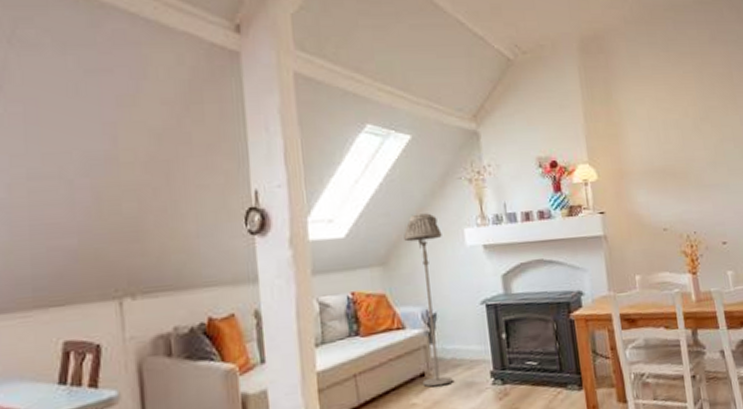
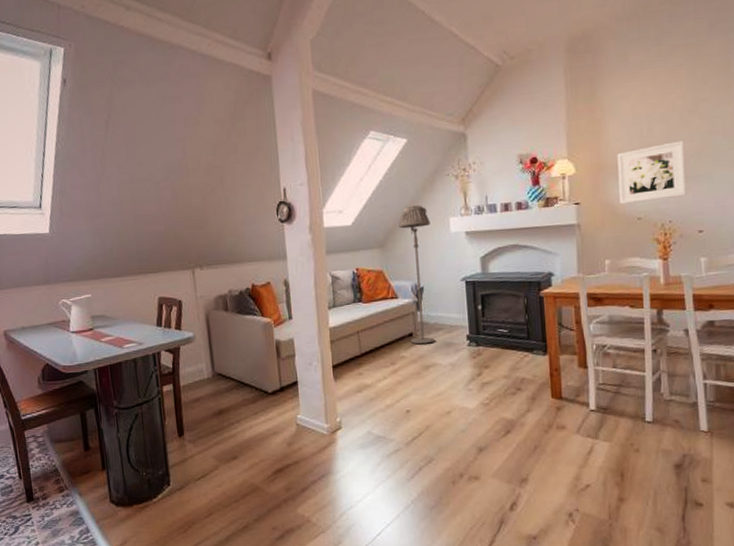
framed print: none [637,148,707,214] -> present [617,141,686,205]

